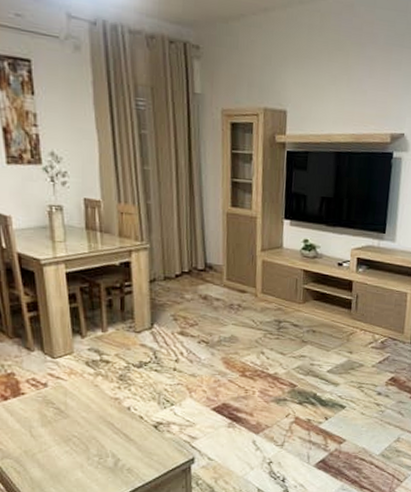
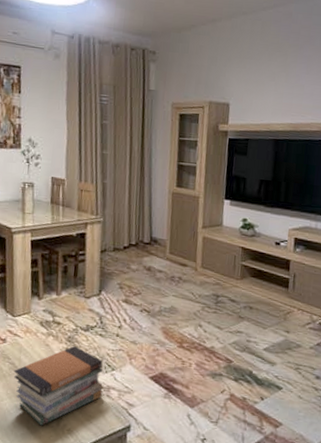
book stack: none [60,384,162,469] -> present [13,346,103,426]

